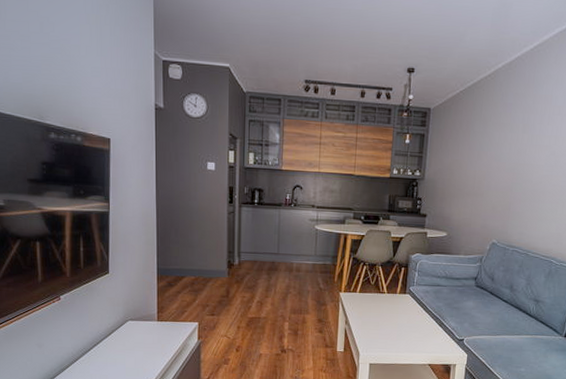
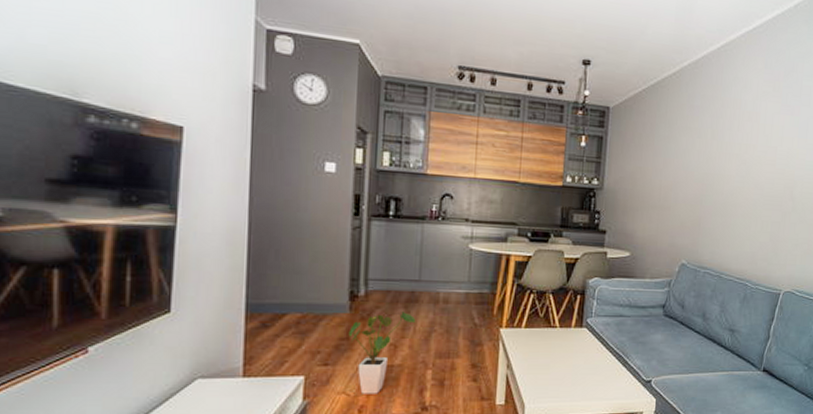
house plant: none [228,277,276,338] -> present [348,312,416,394]

